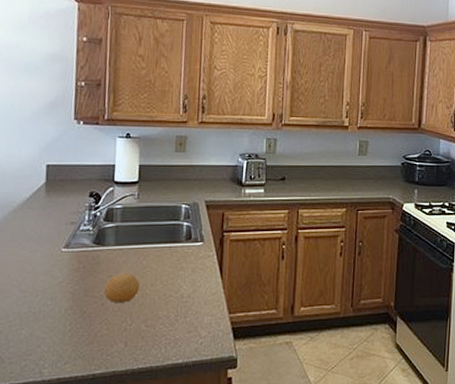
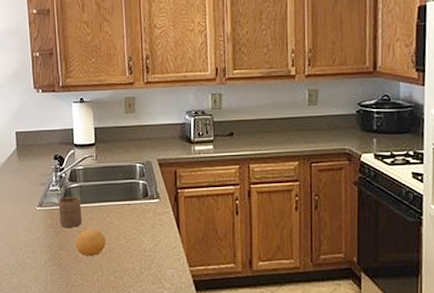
cup: none [88,237,116,271] -> present [58,196,82,227]

